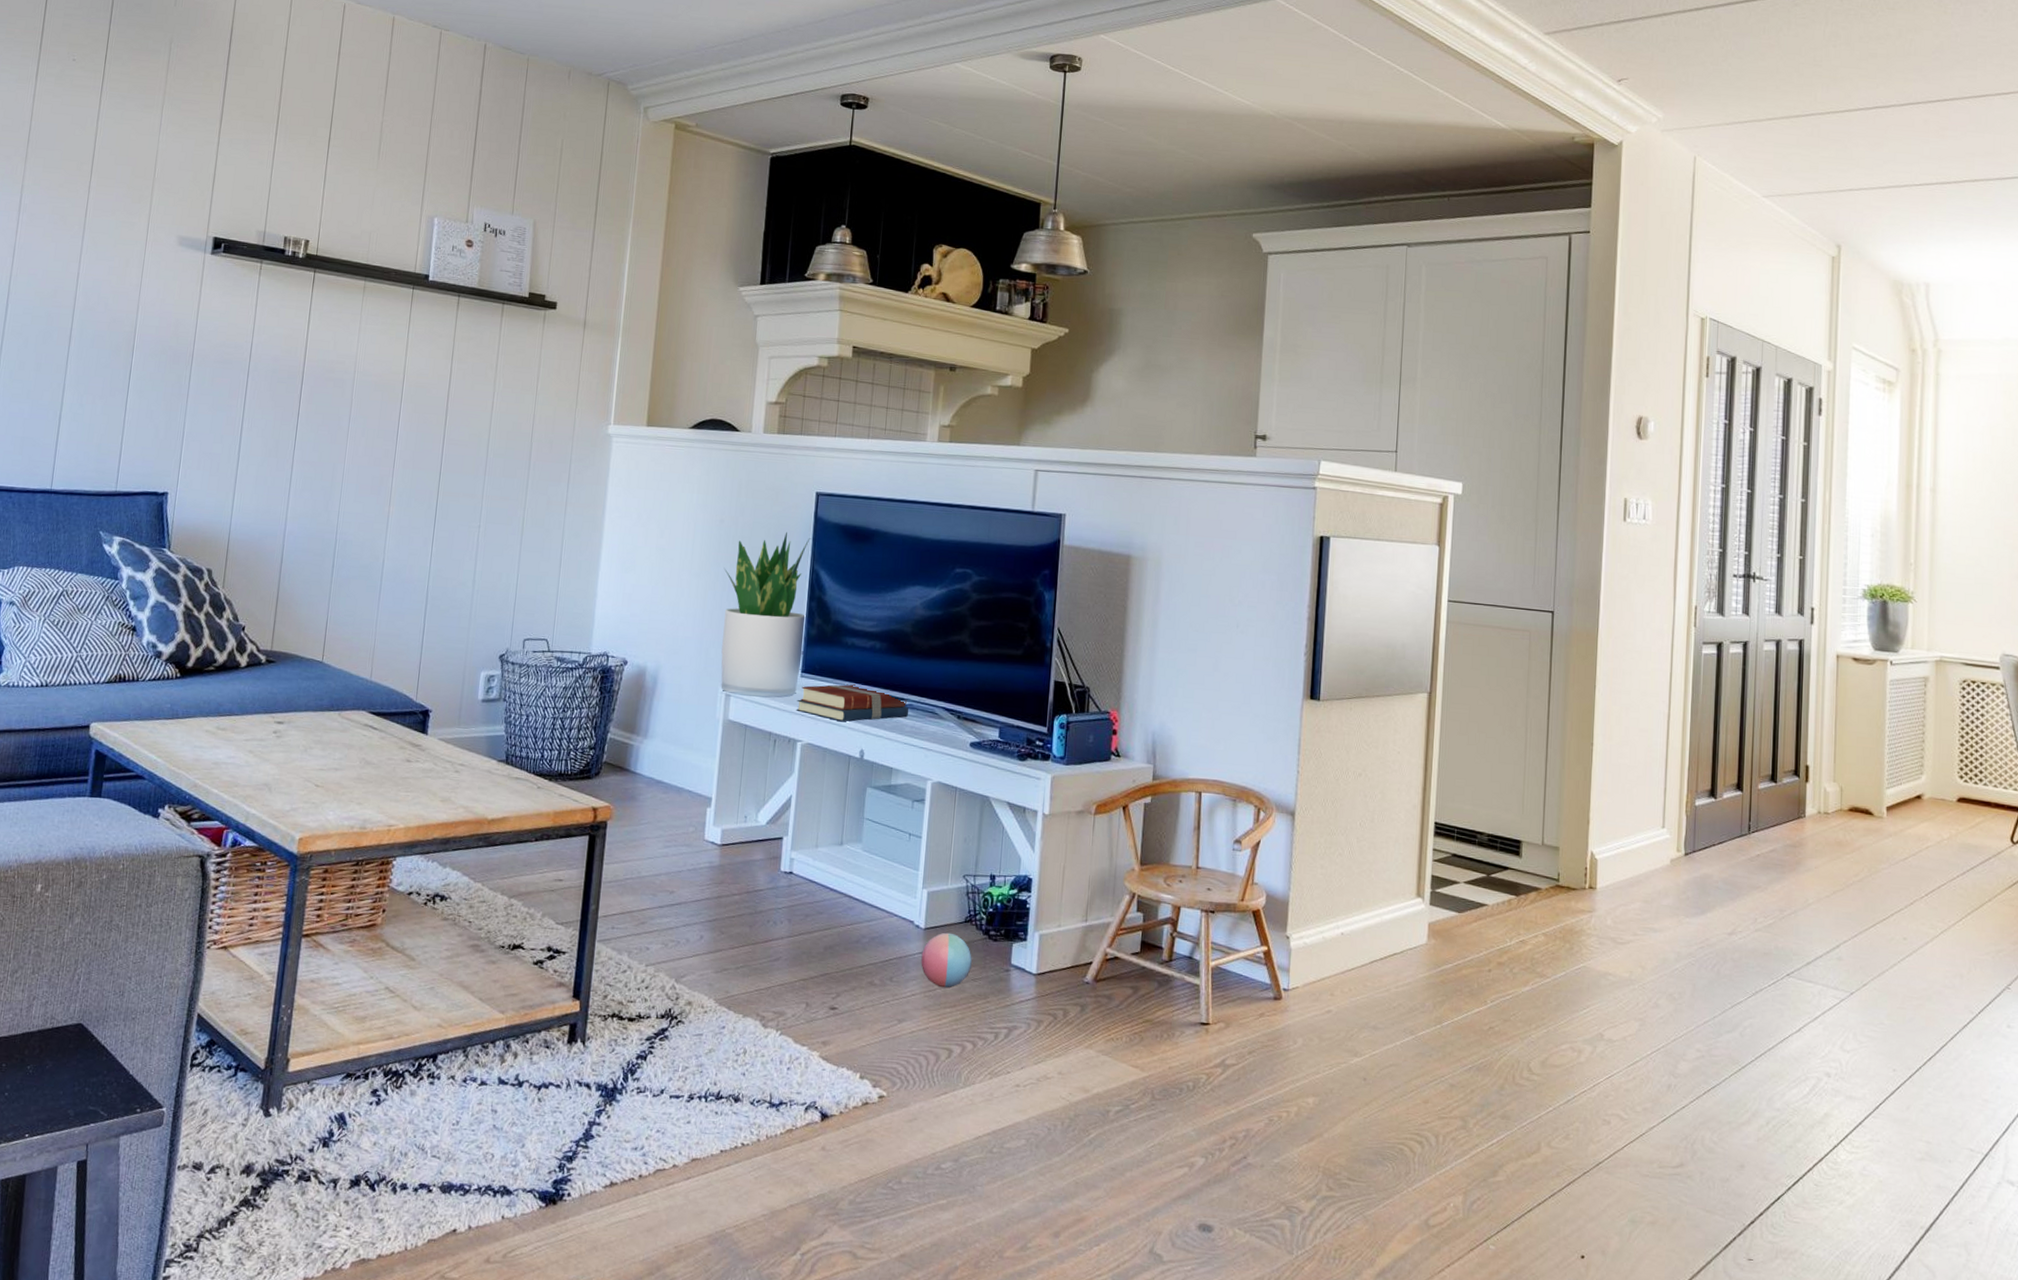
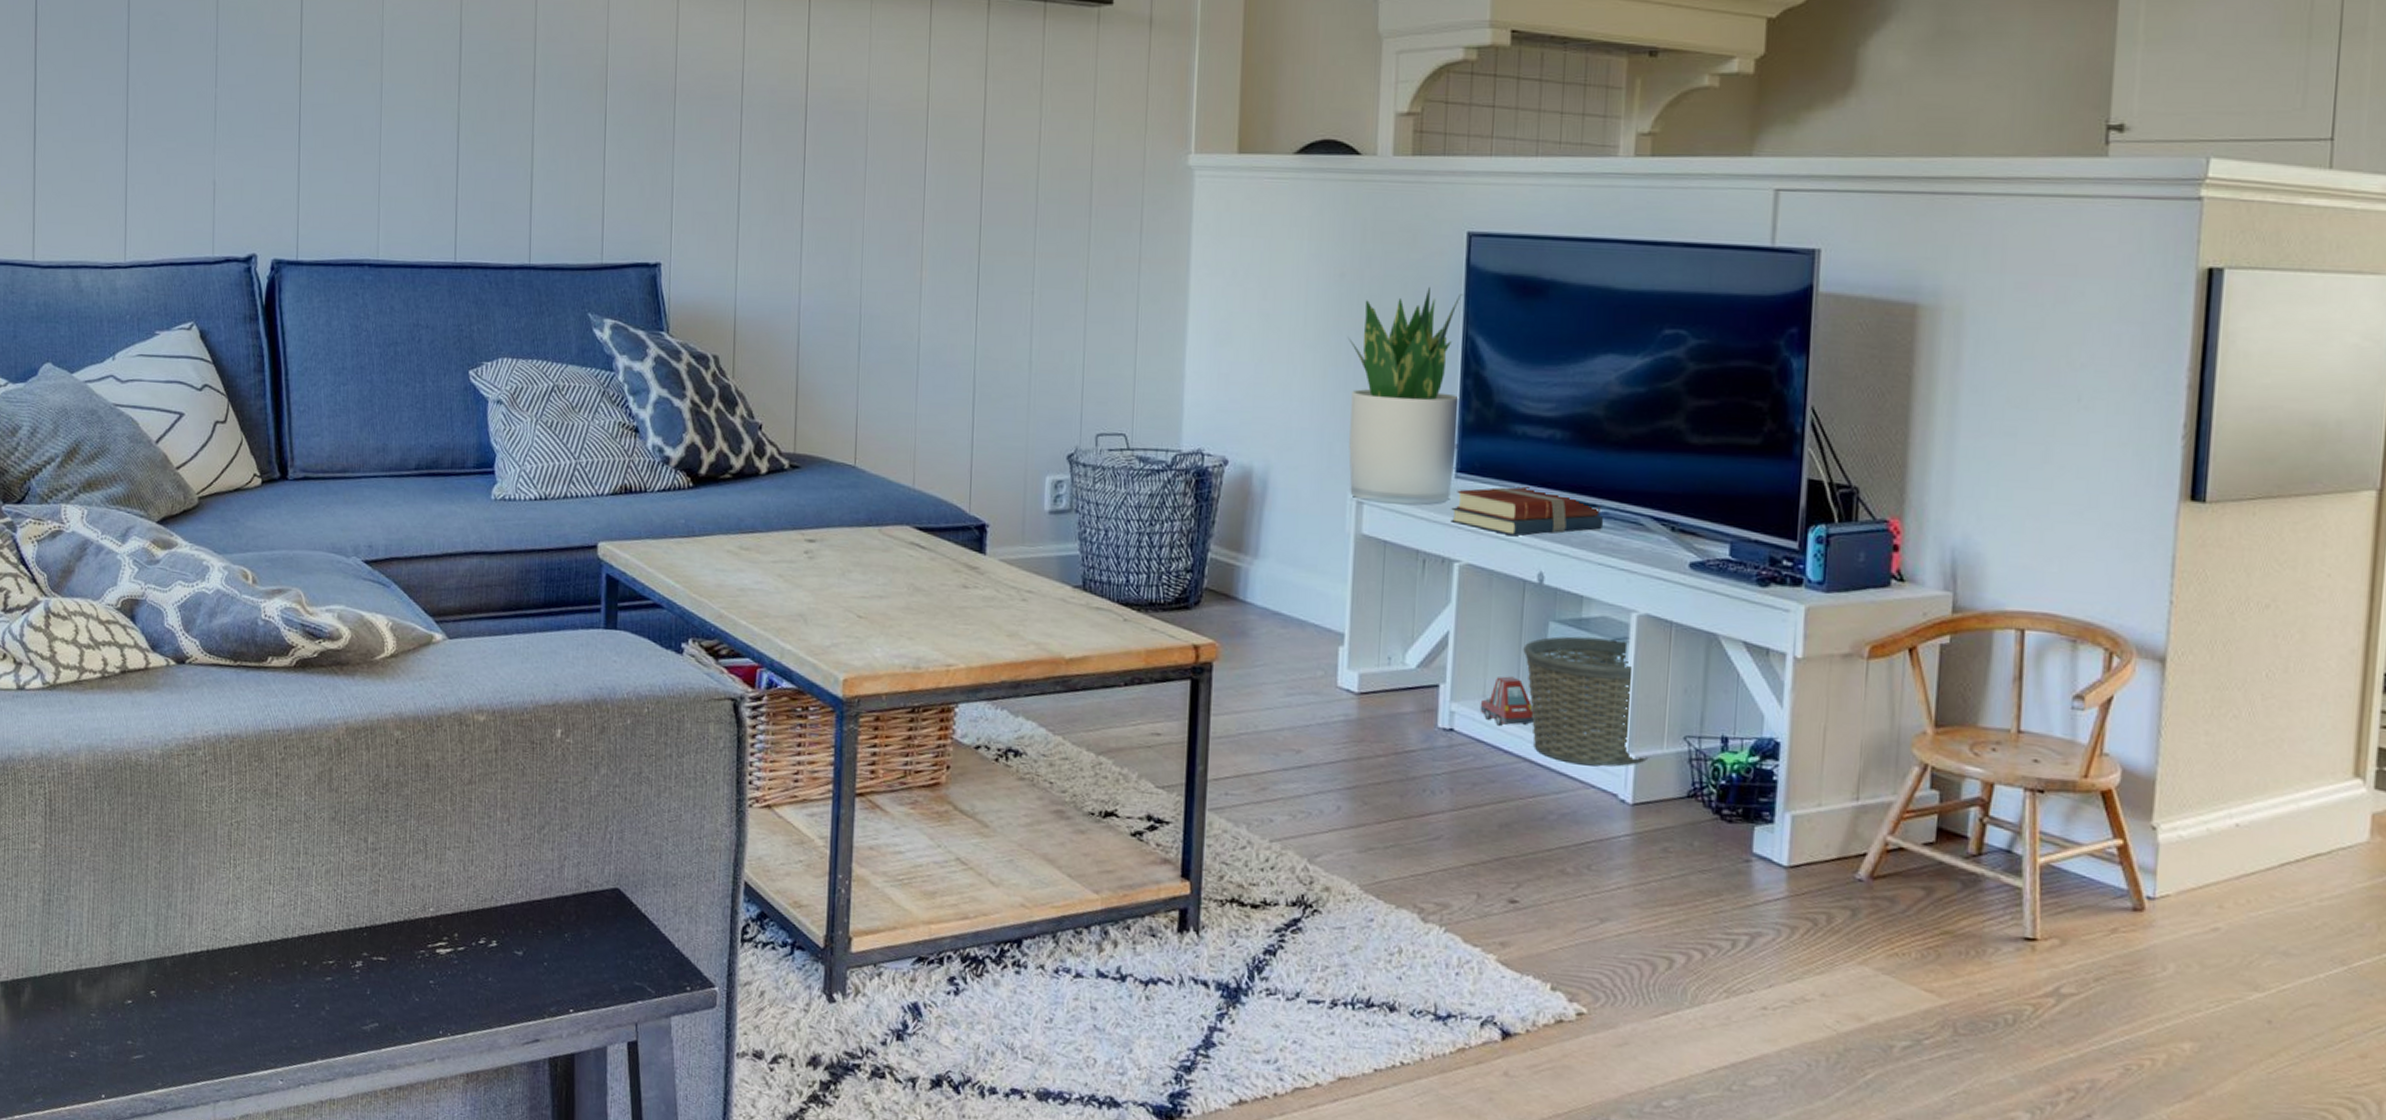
toy car: none [813,830,854,870] -> present [1479,676,1534,727]
basket: none [847,799,937,900] -> present [1523,636,1649,768]
ball: present [921,932,972,988] -> none [1628,809,1698,881]

